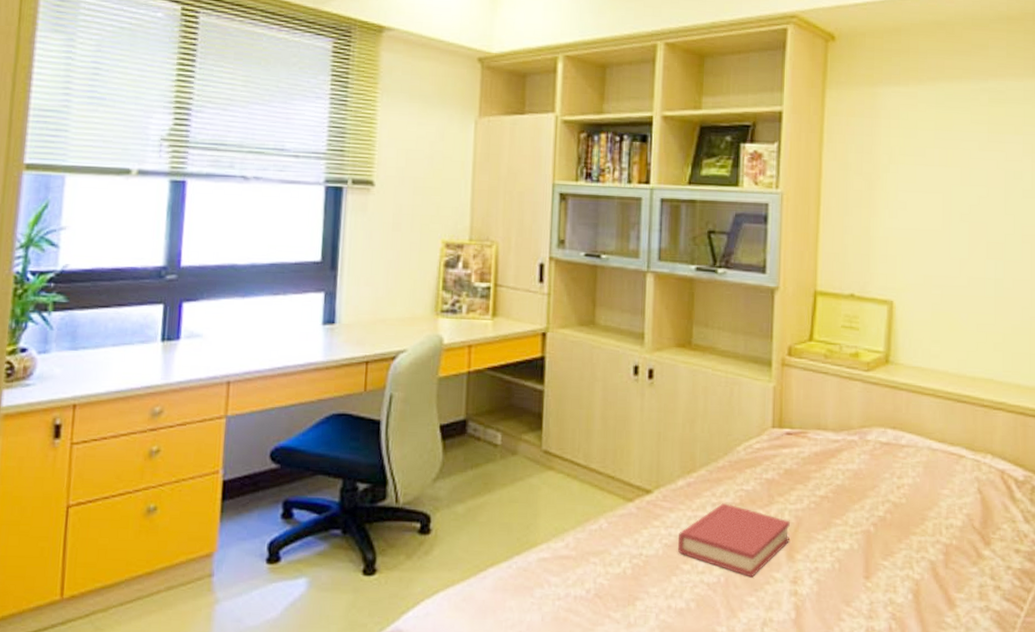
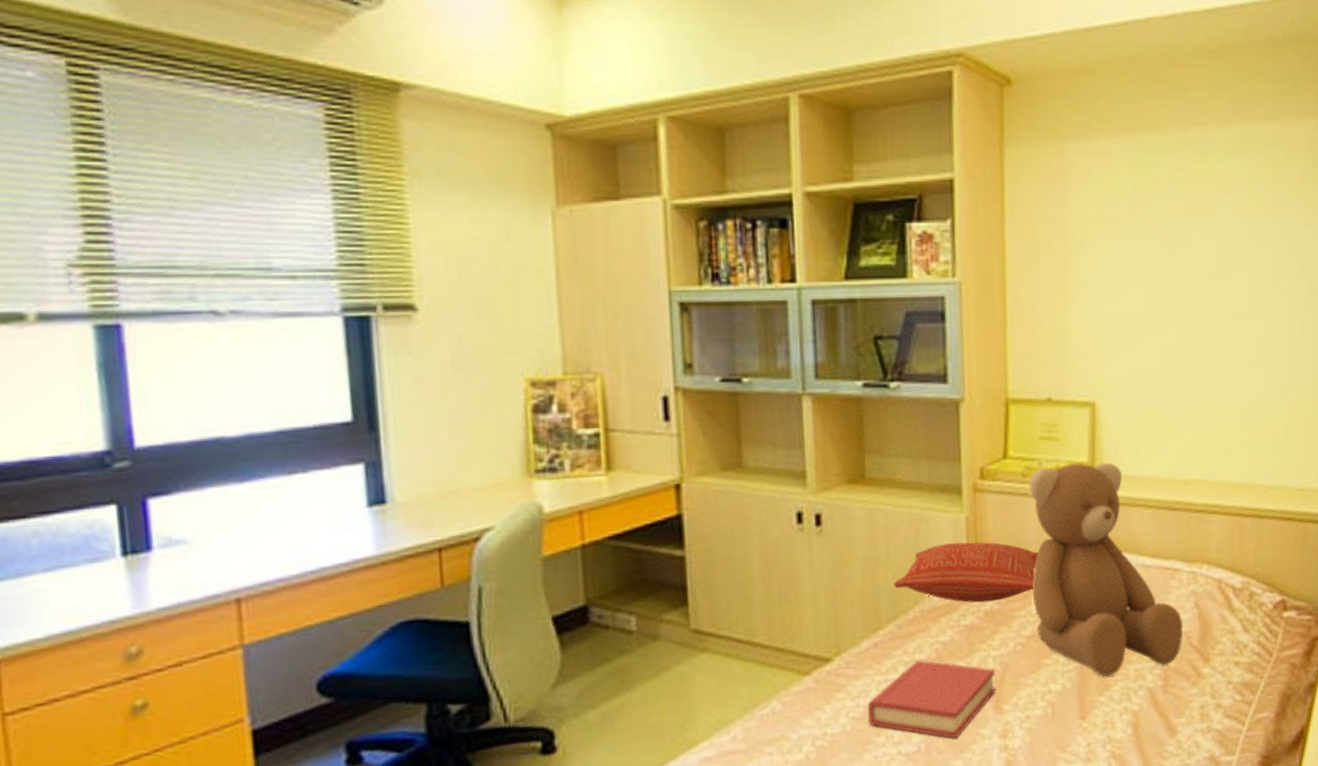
pillow: none [708,407,835,462] -> present [893,542,1039,603]
teddy bear: none [827,351,966,544] -> present [1029,462,1183,677]

